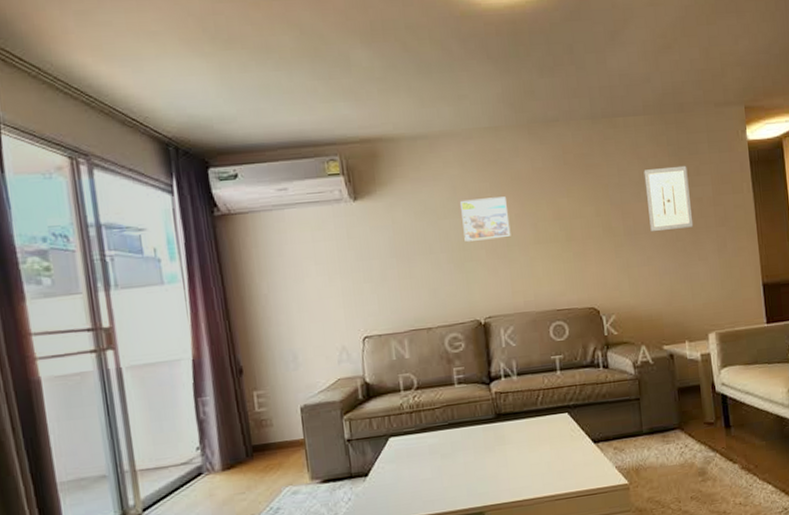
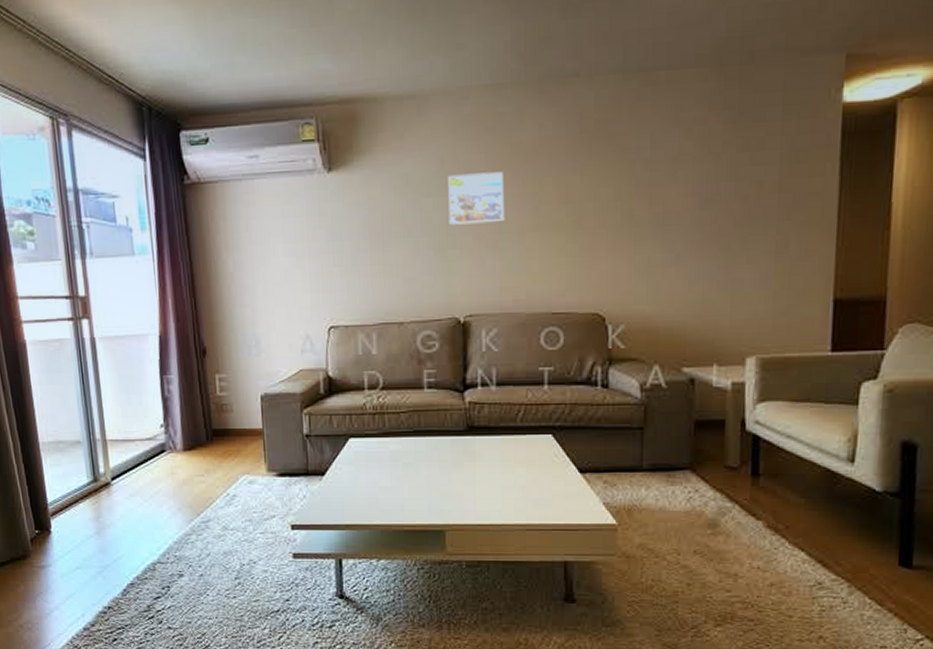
wall art: present [643,165,694,232] -> none [685,136,747,224]

